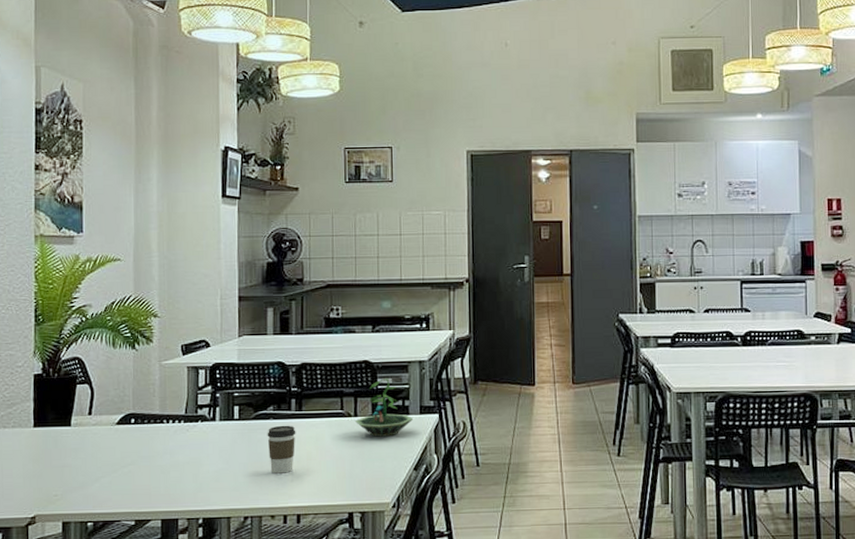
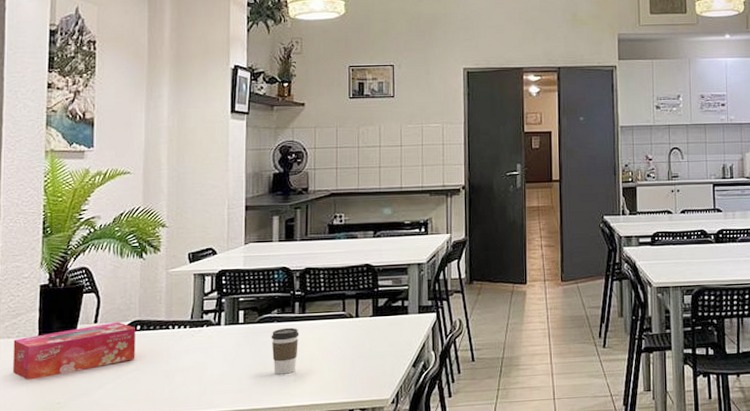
tissue box: none [9,414,130,471] -> present [12,322,135,380]
terrarium: present [354,378,412,437] -> none [356,280,411,337]

